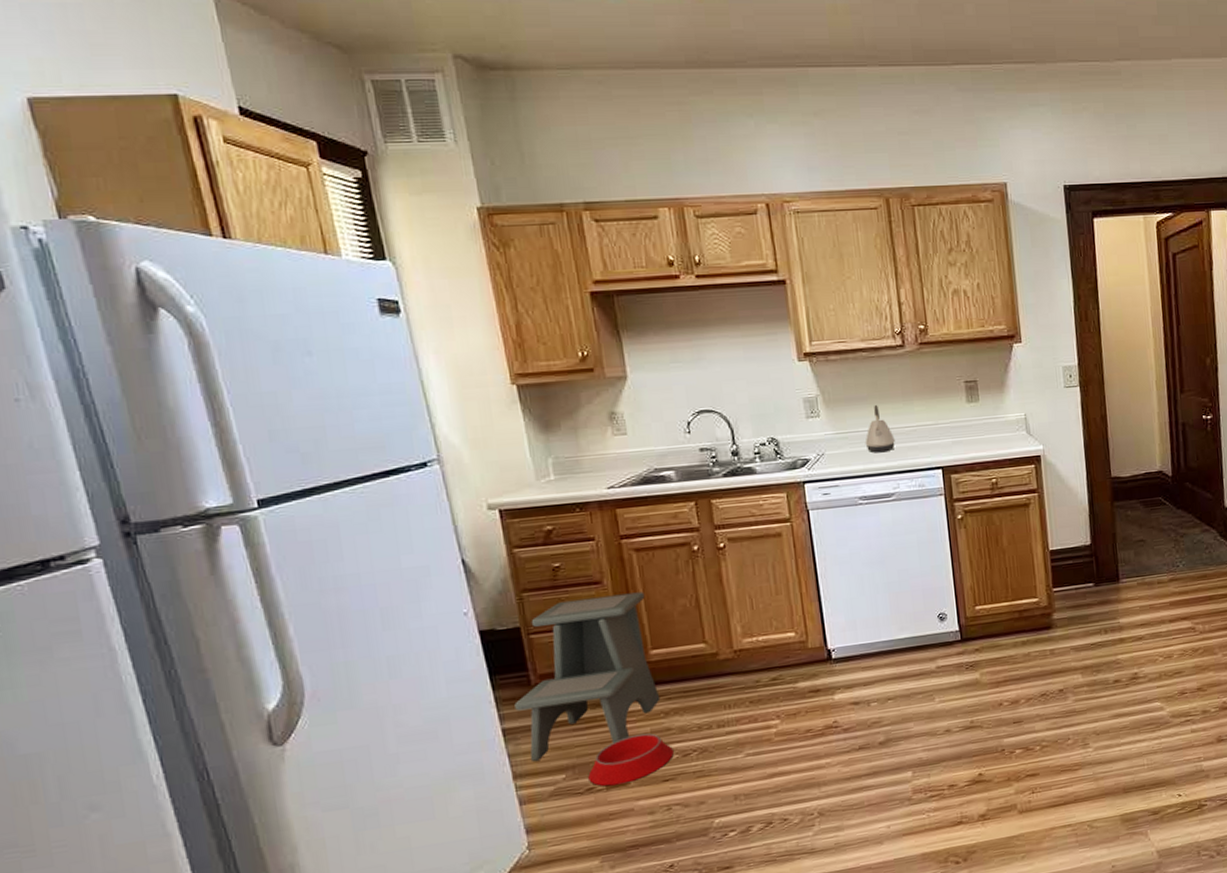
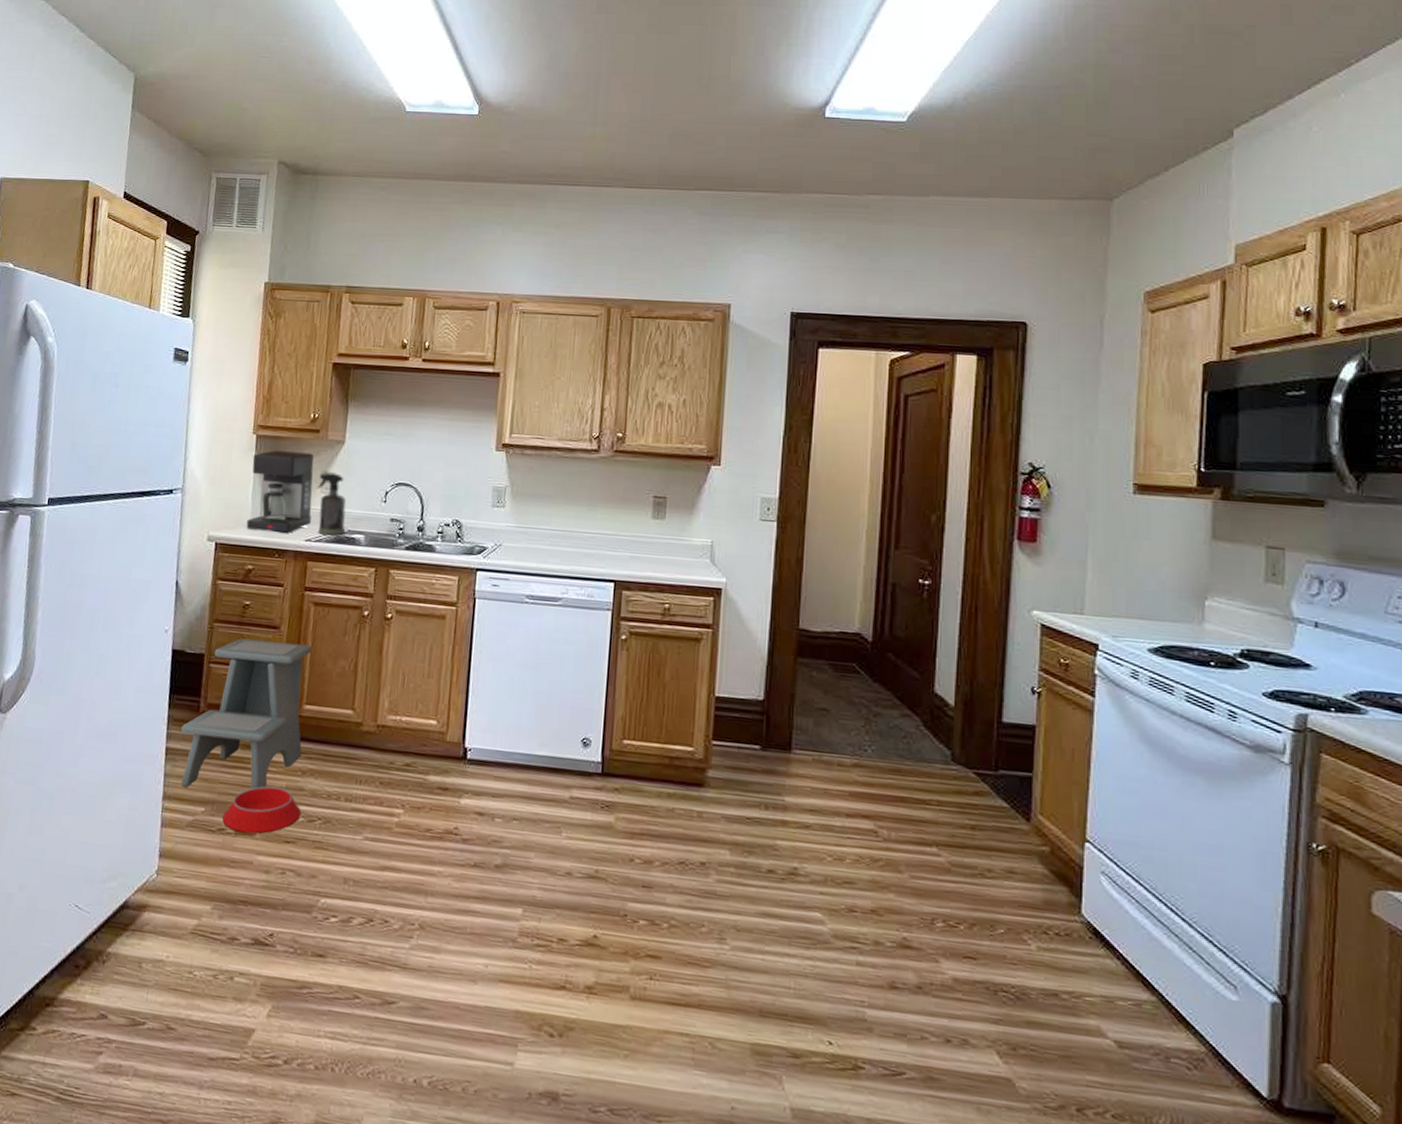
coffee maker: none [518,395,610,489] -> present [246,450,314,533]
spray bottle: none [605,412,651,479] -> present [316,472,347,536]
kettle: present [865,405,895,453] -> none [542,505,573,555]

